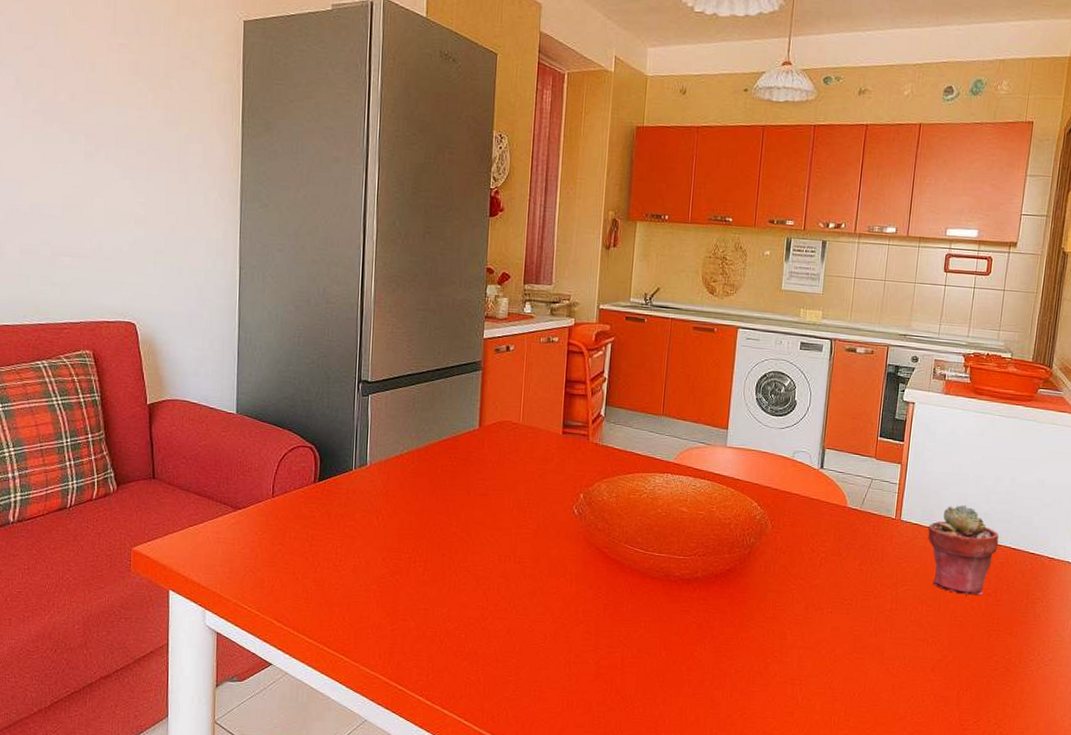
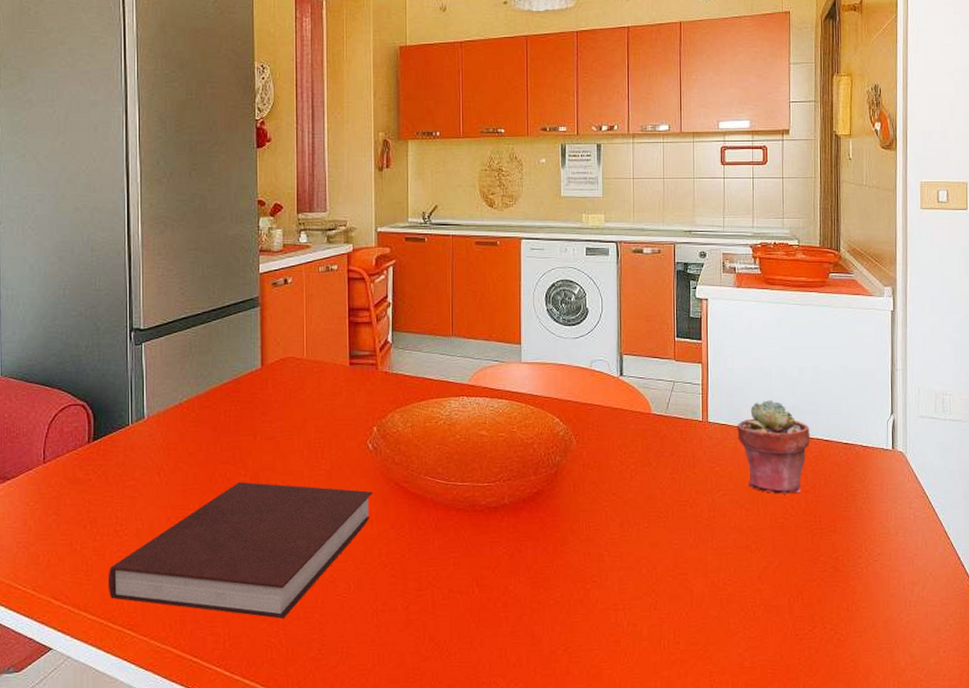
notebook: none [325,532,575,660] -> present [107,482,373,619]

